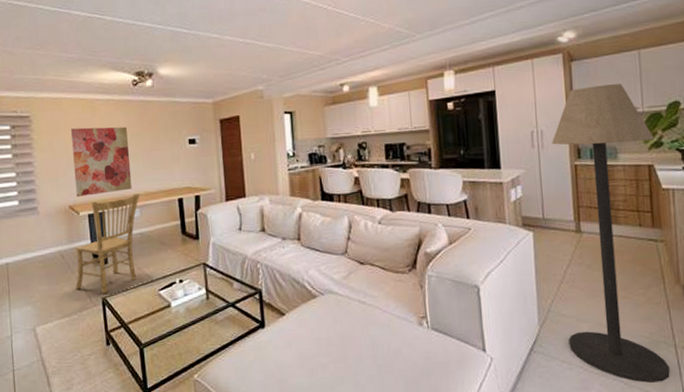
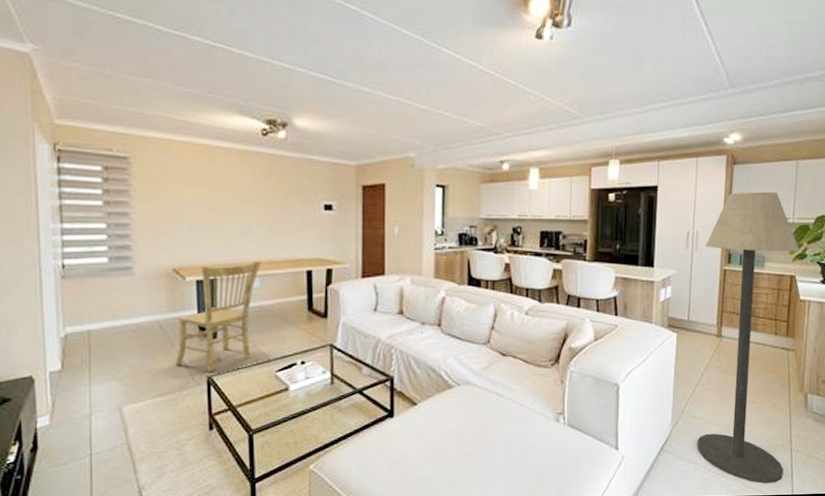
wall art: present [70,126,132,197] -> none [180,178,253,259]

